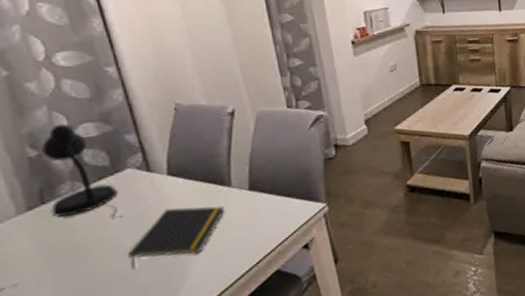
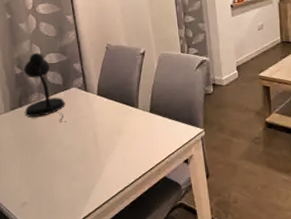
notepad: present [128,206,225,270] -> none [67,119,133,161]

